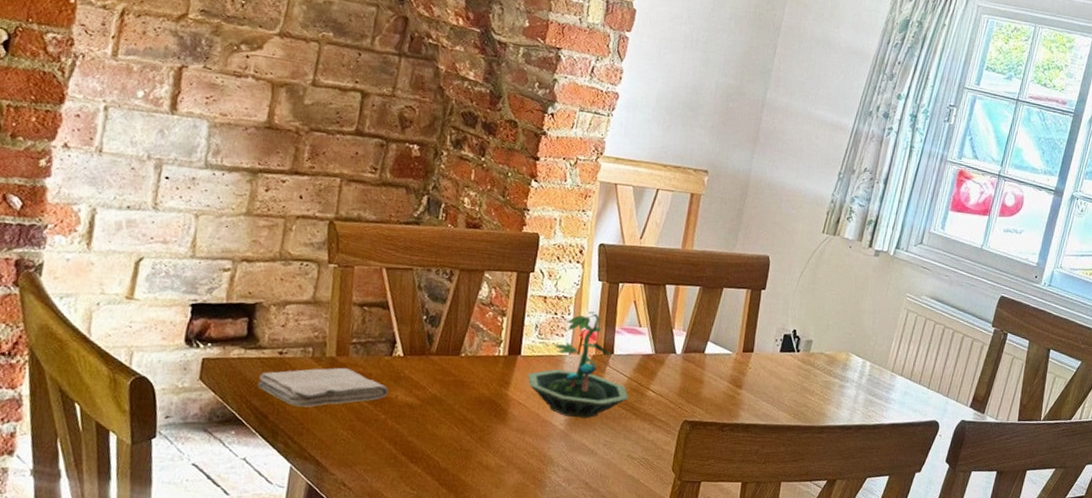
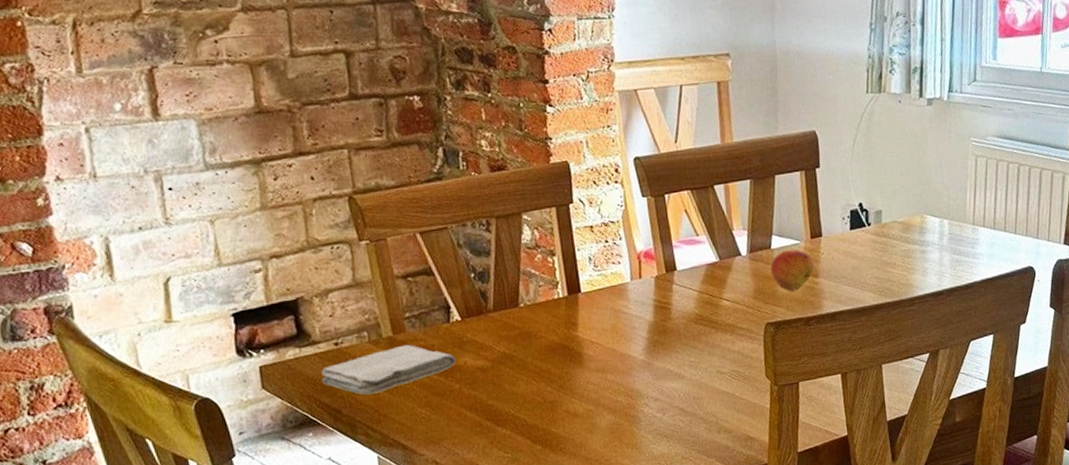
terrarium: present [528,311,629,419] -> none [594,231,703,345]
fruit: none [699,357,741,397] -> present [770,249,814,292]

